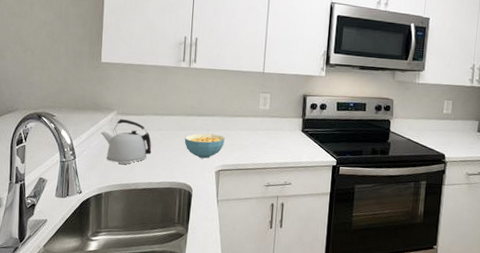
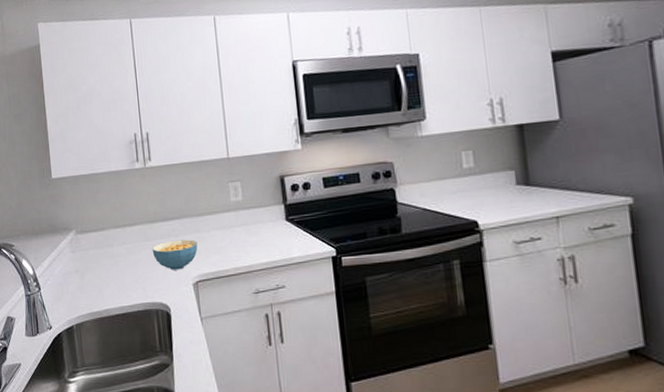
kettle: present [100,119,152,165] -> none [61,238,119,290]

